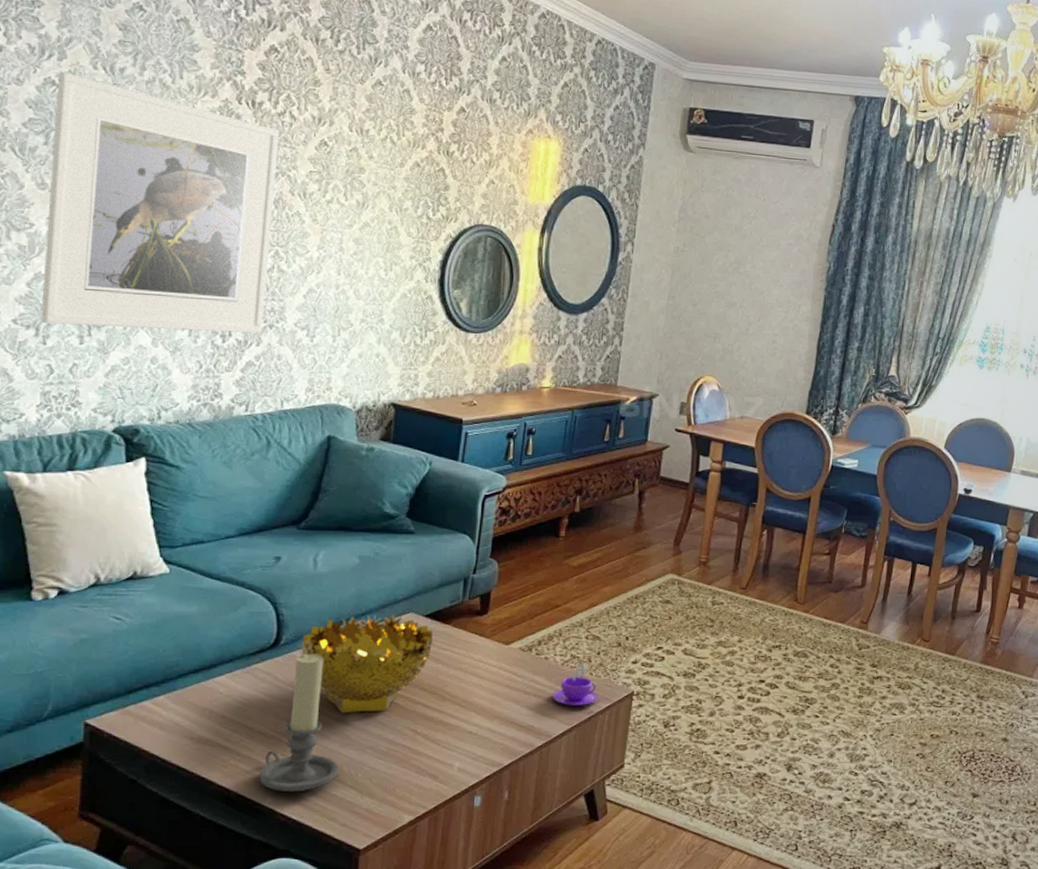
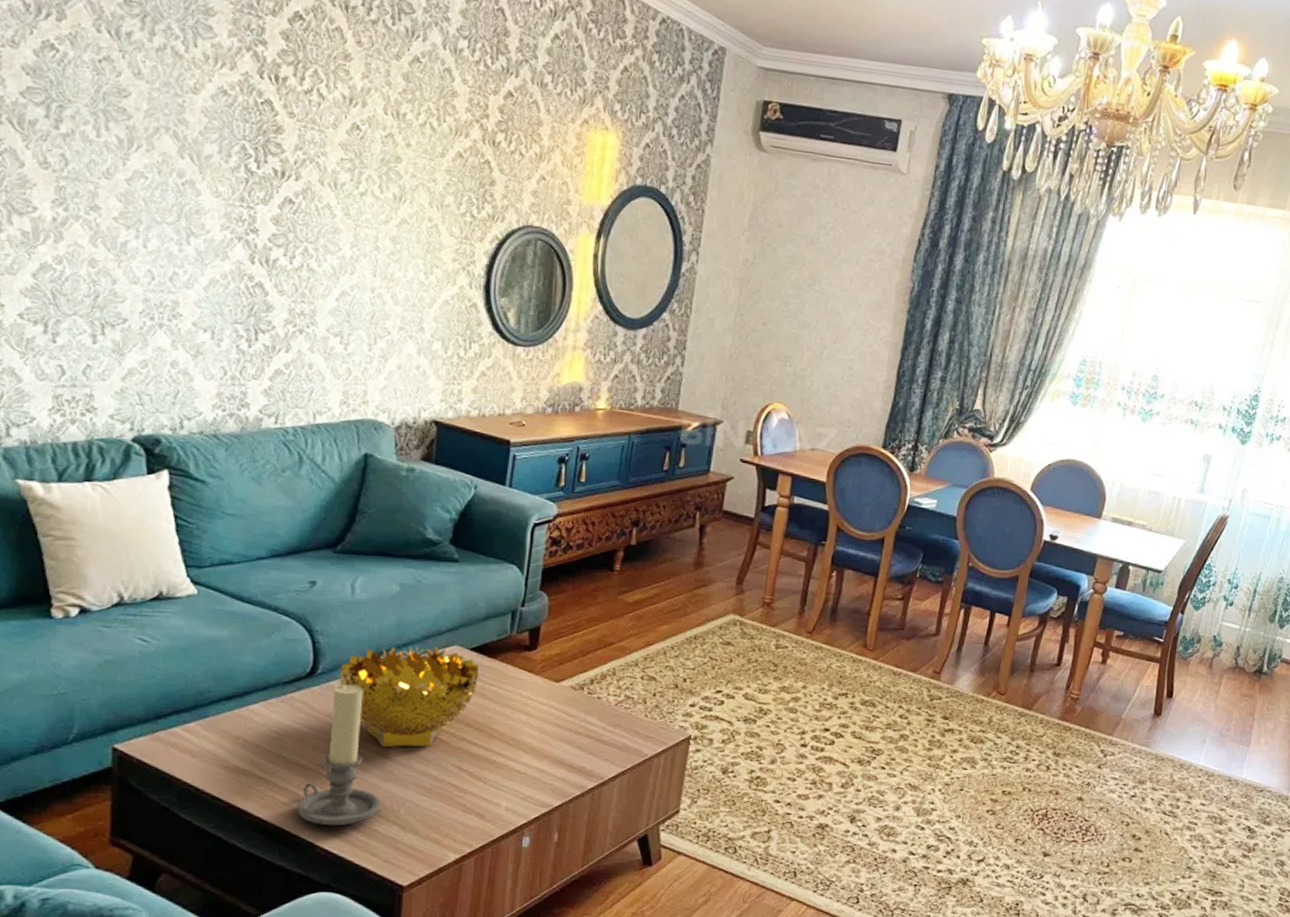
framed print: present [41,71,280,334] -> none [49,33,307,339]
coffee cup: present [552,661,599,705] -> none [604,702,654,748]

